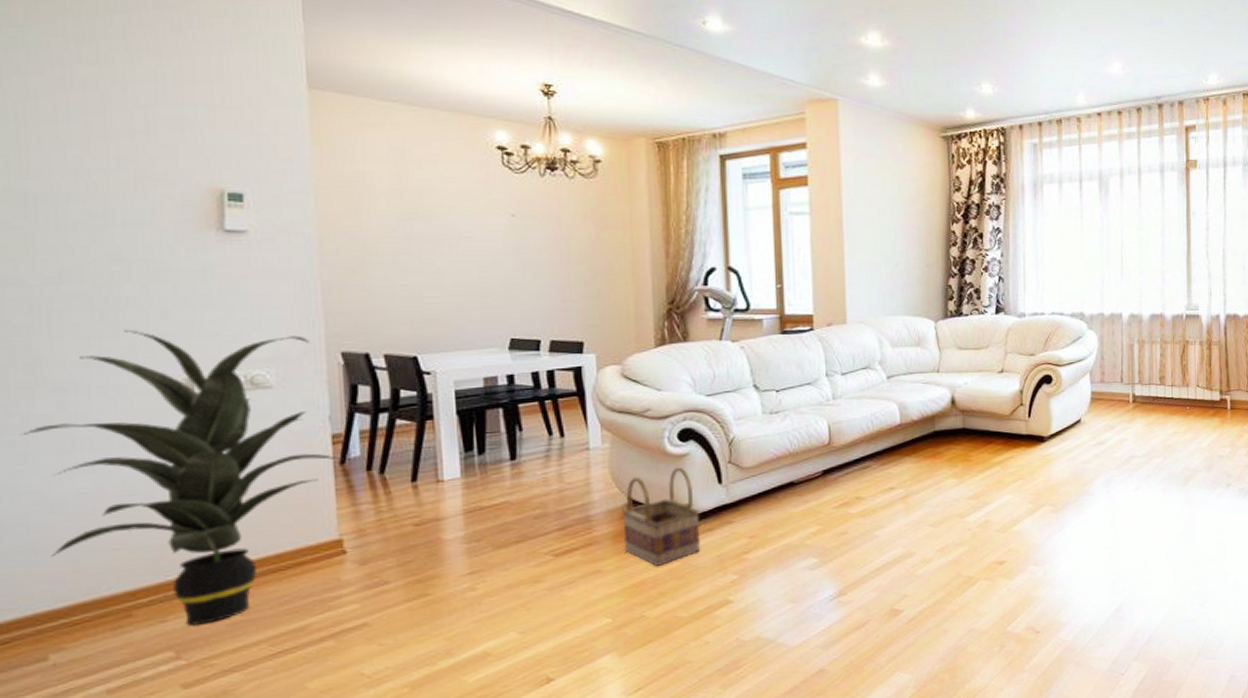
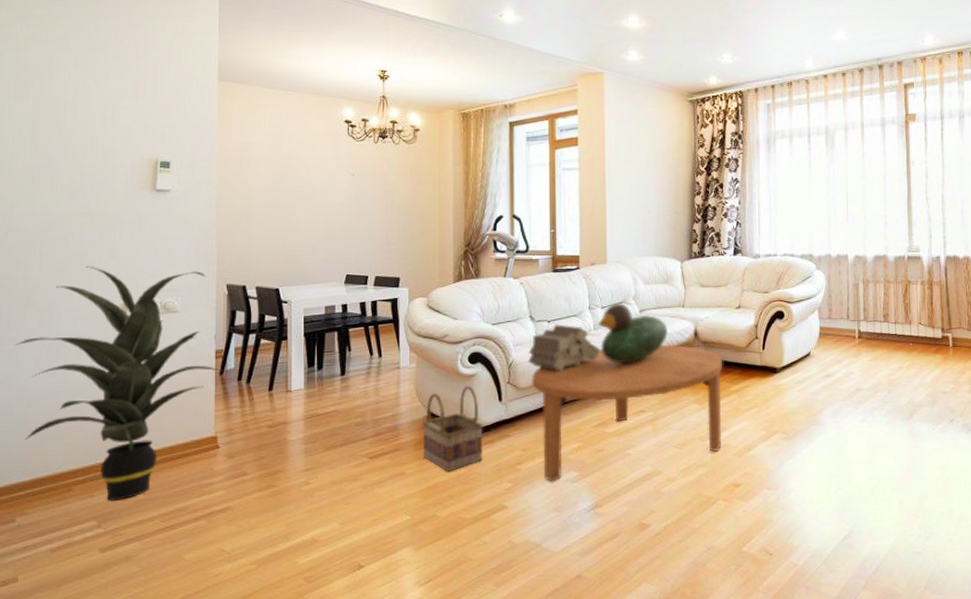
log pile: none [752,394,841,448] -> present [527,324,601,371]
coffee table: none [757,414,984,571] -> present [531,344,723,482]
decorative bowl: none [836,368,922,437] -> present [597,302,669,364]

